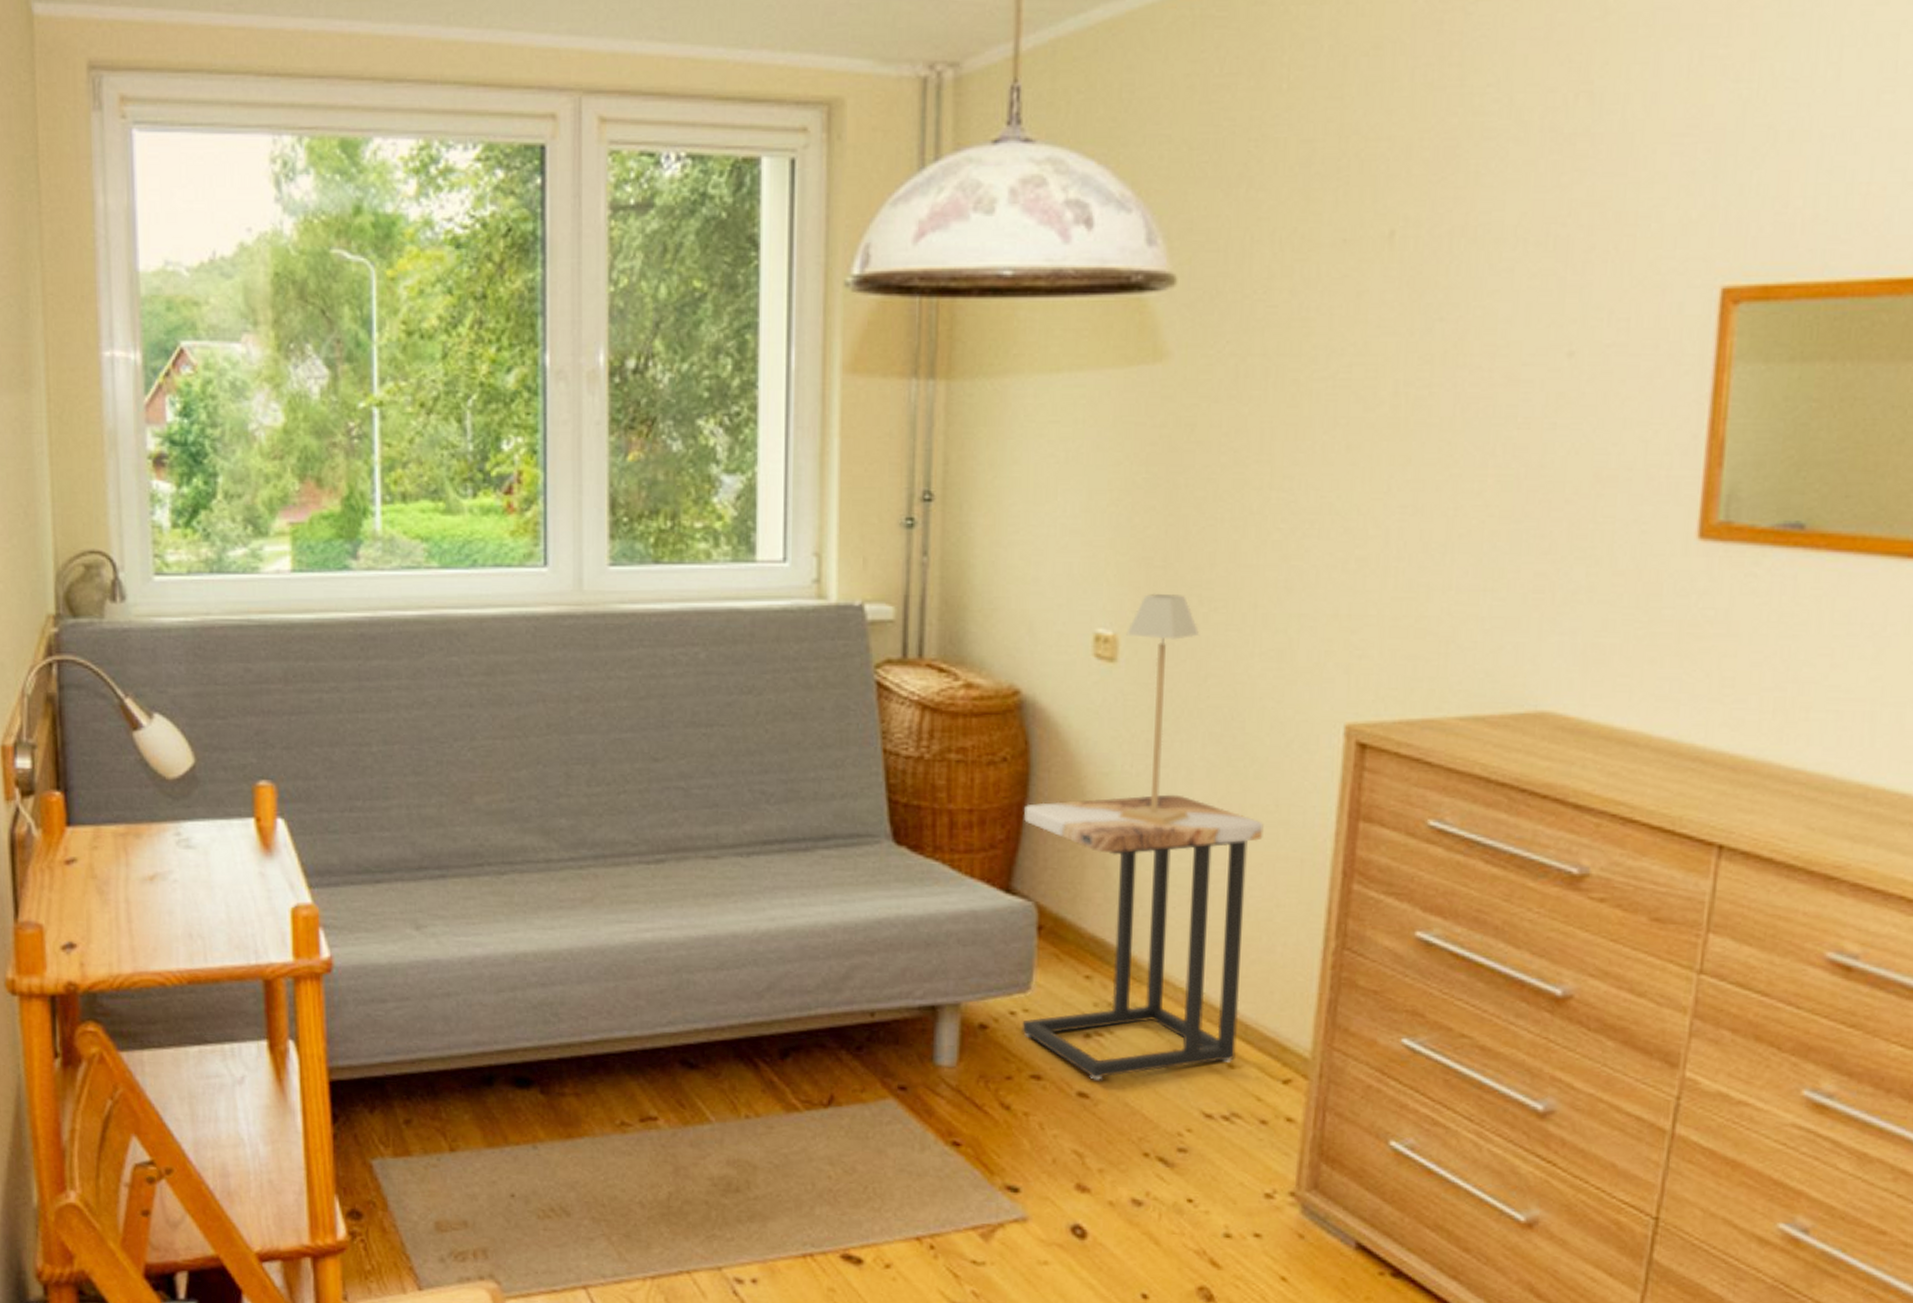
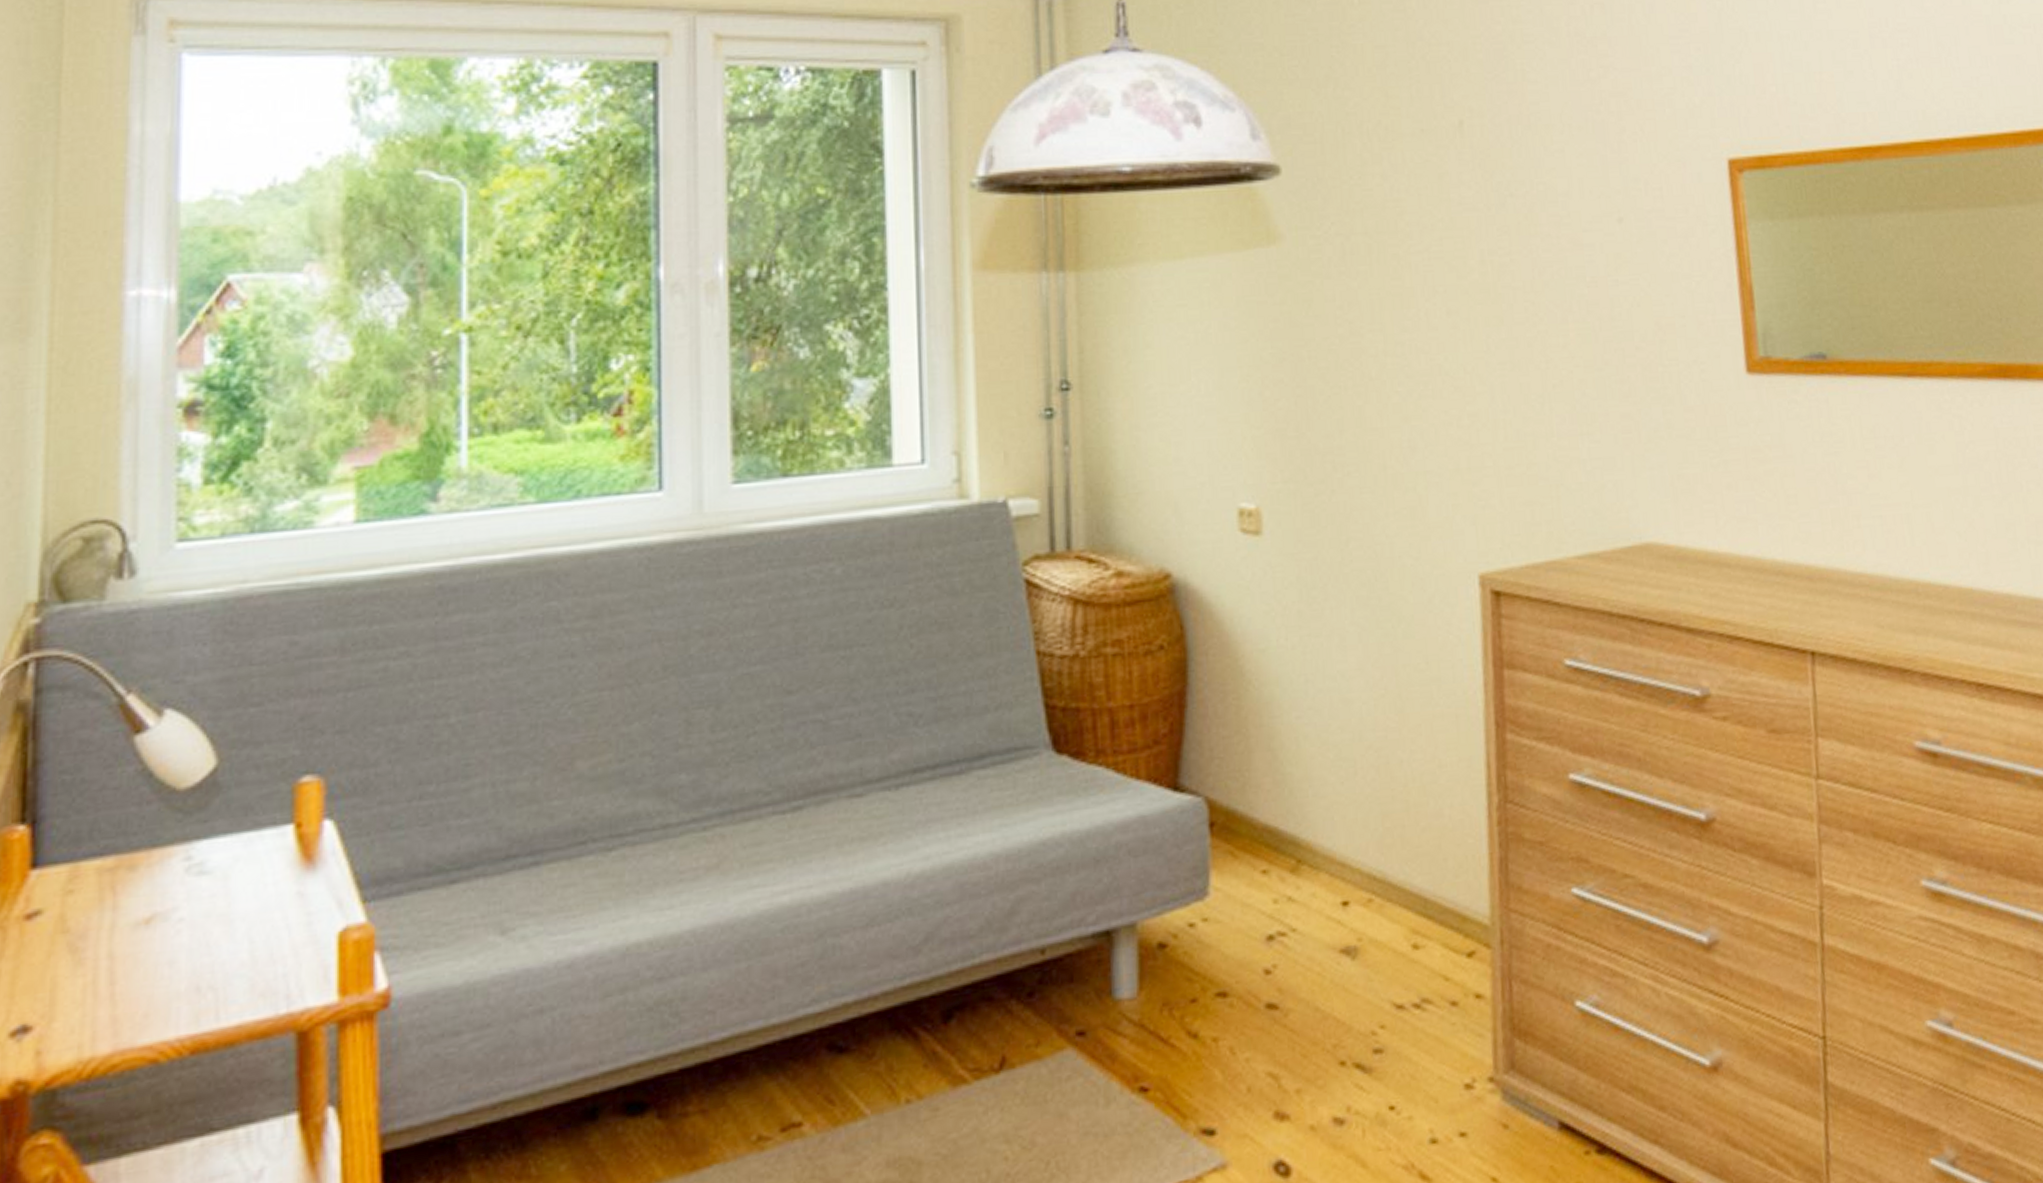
side table: present [1022,794,1264,1080] -> none [1185,663,1419,987]
table lamp: present [1117,593,1199,826] -> none [1268,462,1346,698]

